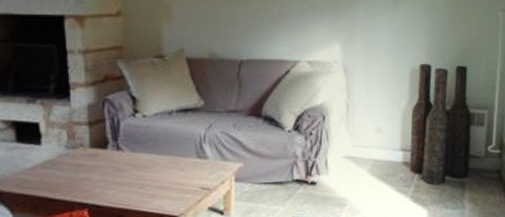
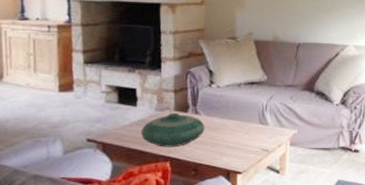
decorative bowl: none [48,150,130,193] -> present [140,113,205,147]

